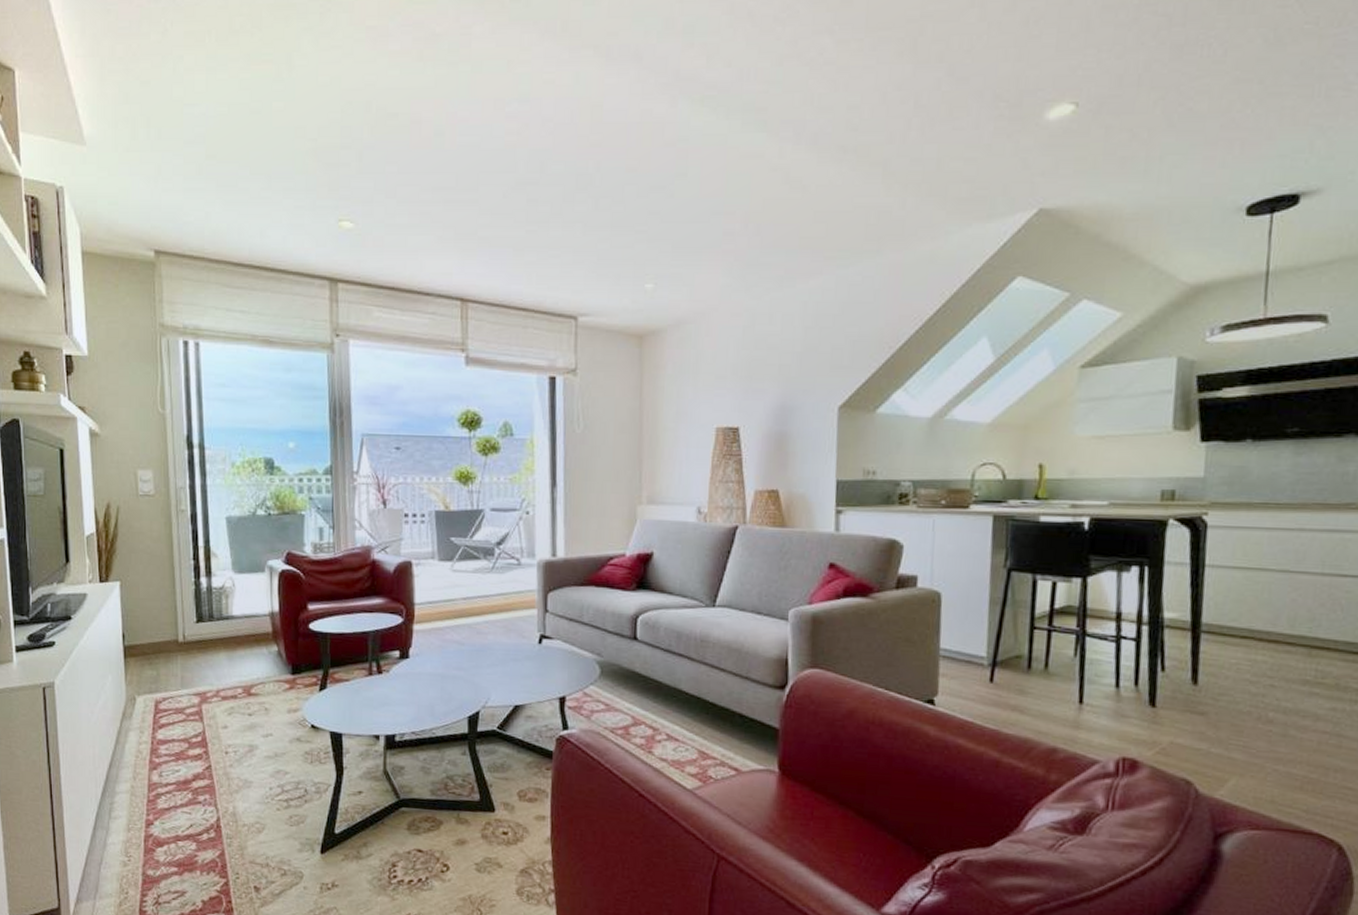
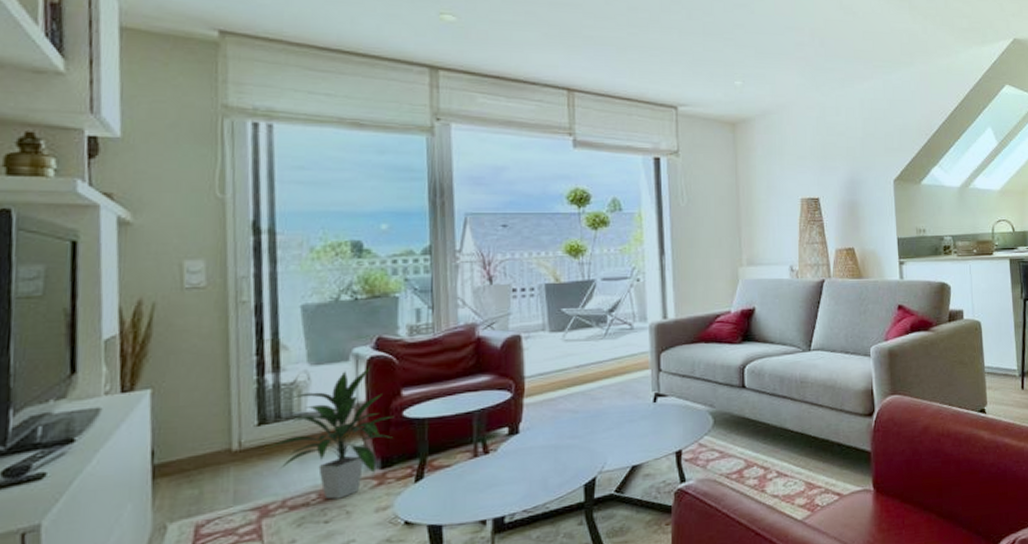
indoor plant: none [206,579,301,696] -> present [270,367,393,499]

